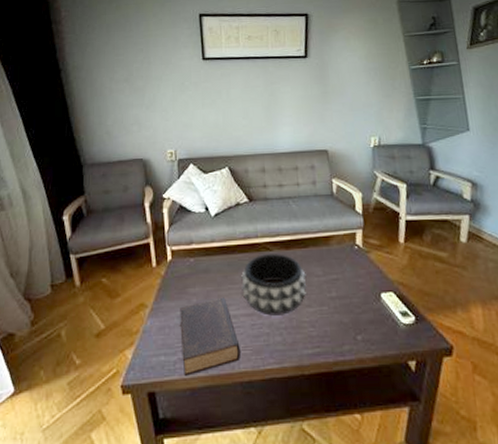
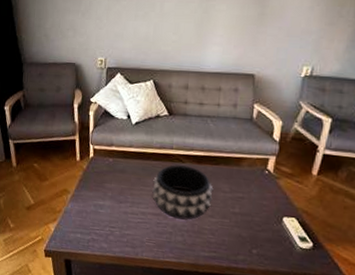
book: present [180,297,242,376] -> none [95,195,146,254]

